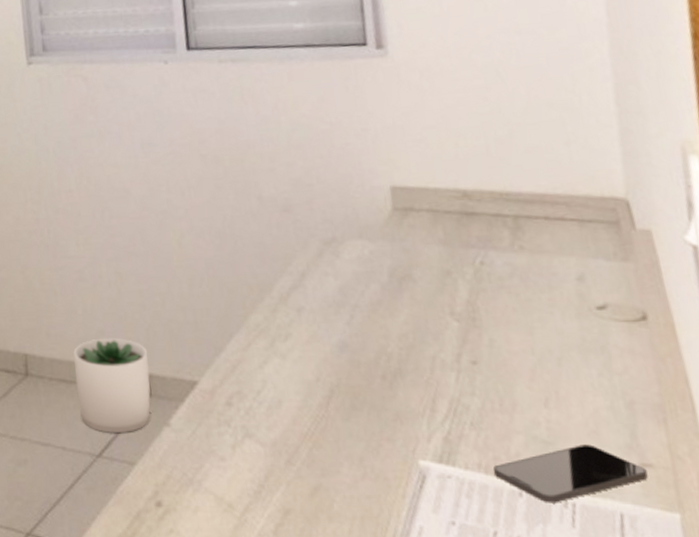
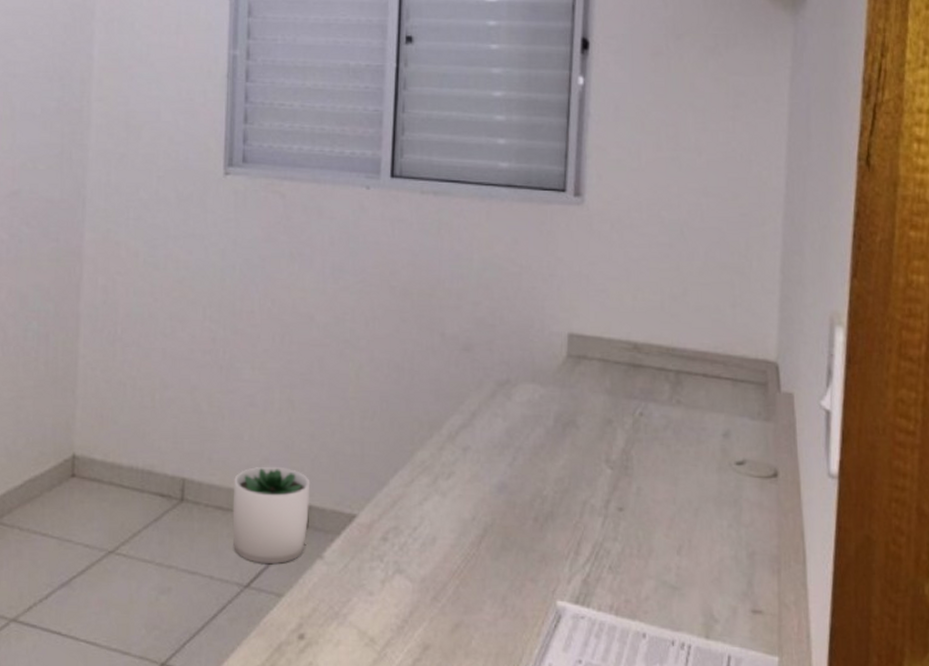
phone: present [493,444,648,503] -> none [622,590,757,645]

